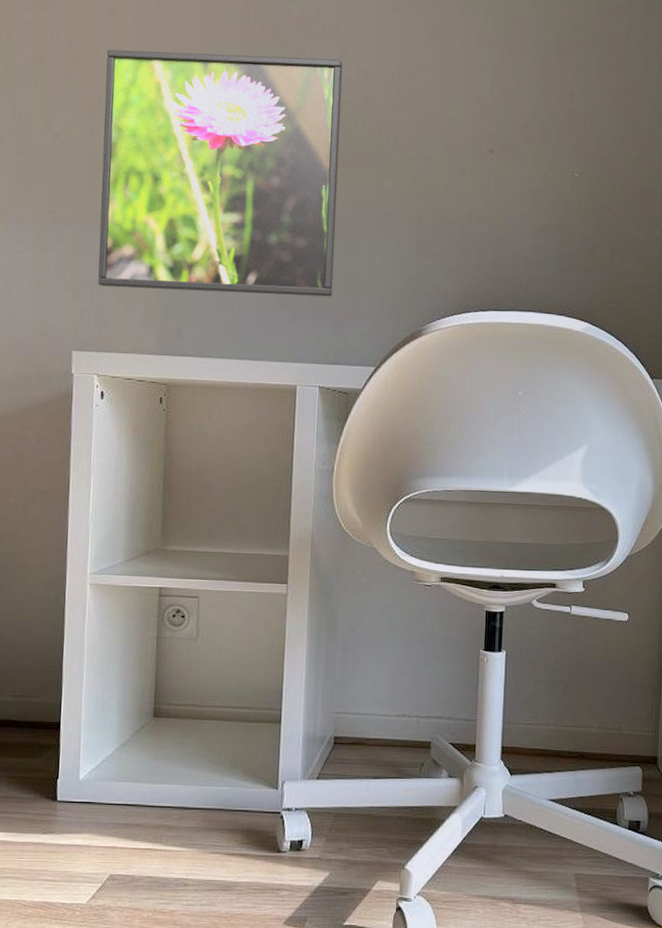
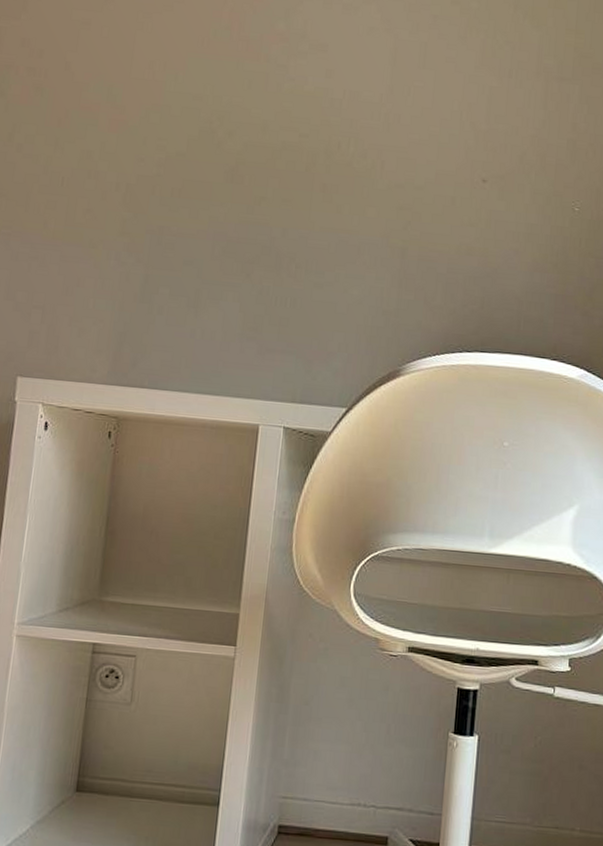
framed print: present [98,49,342,297] -> none [51,60,328,330]

